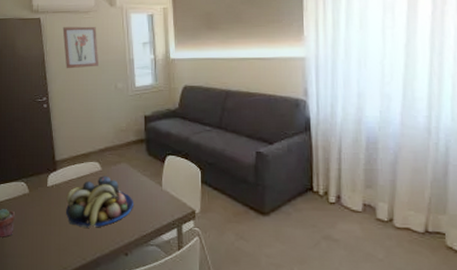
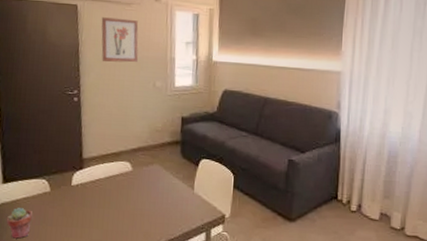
fruit bowl: present [66,176,133,228] -> none [90,176,163,231]

